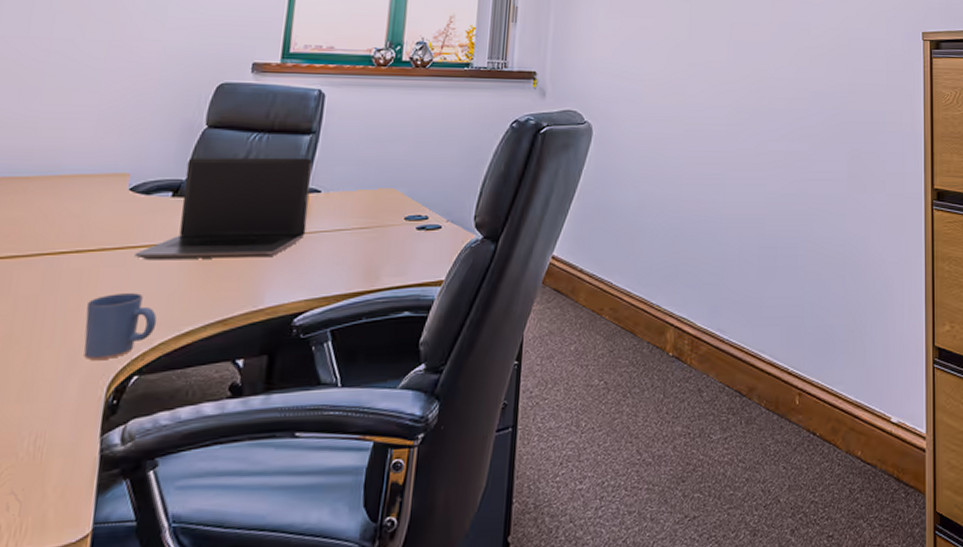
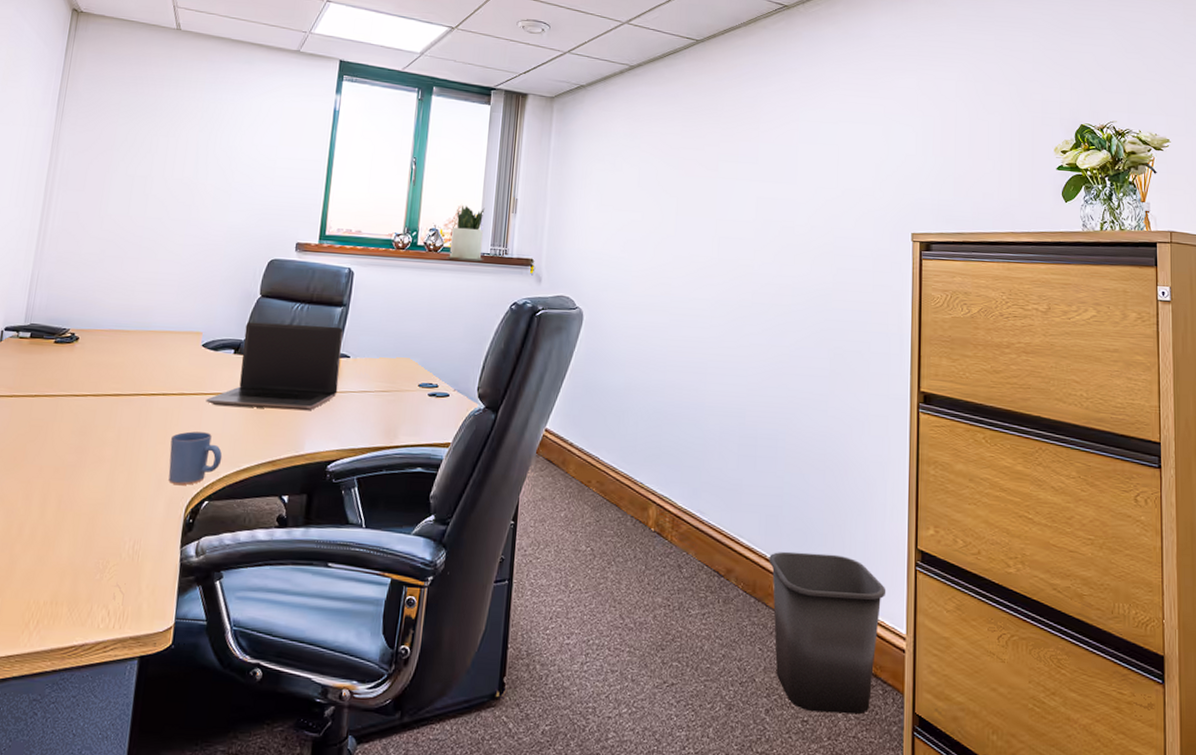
planter: none [436,14,481,78] -> present [446,205,485,263]
waste bin: none [791,360,907,526] -> present [769,551,887,715]

